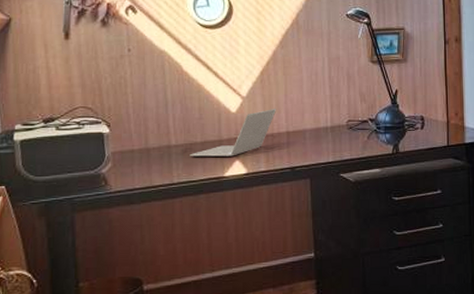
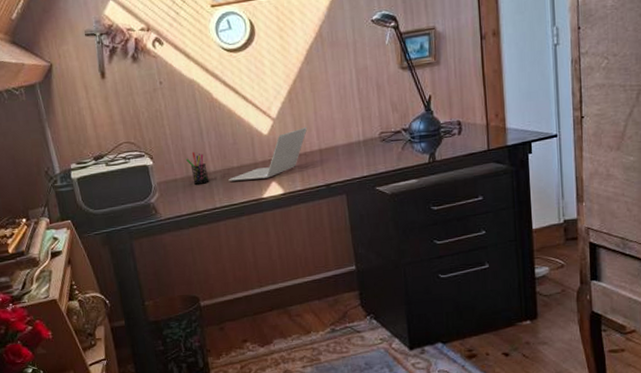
pen holder: none [147,122,169,157] -> present [186,151,210,185]

